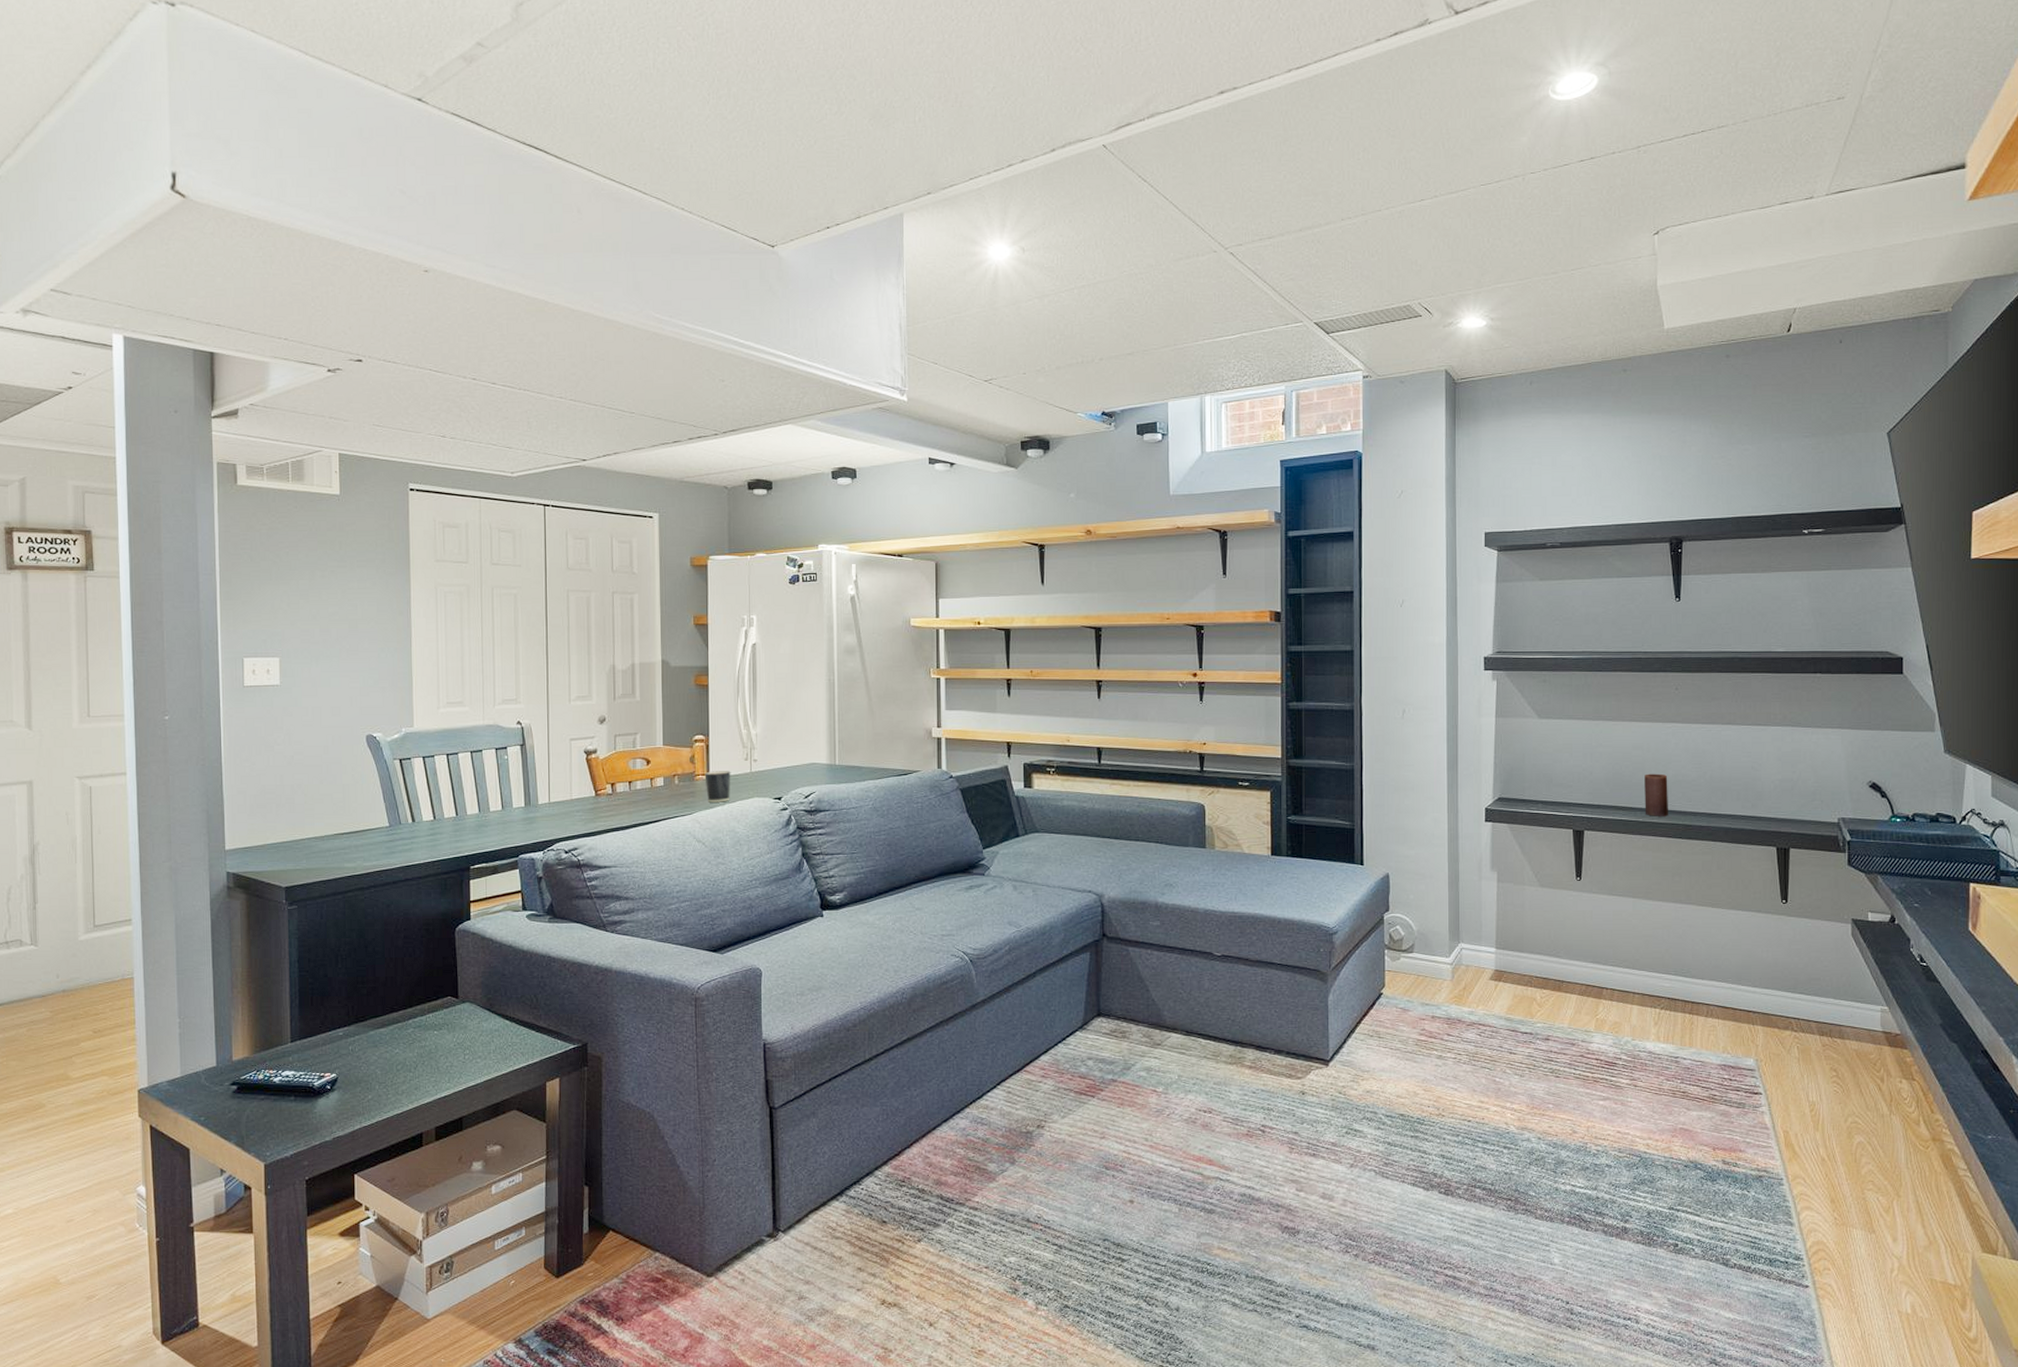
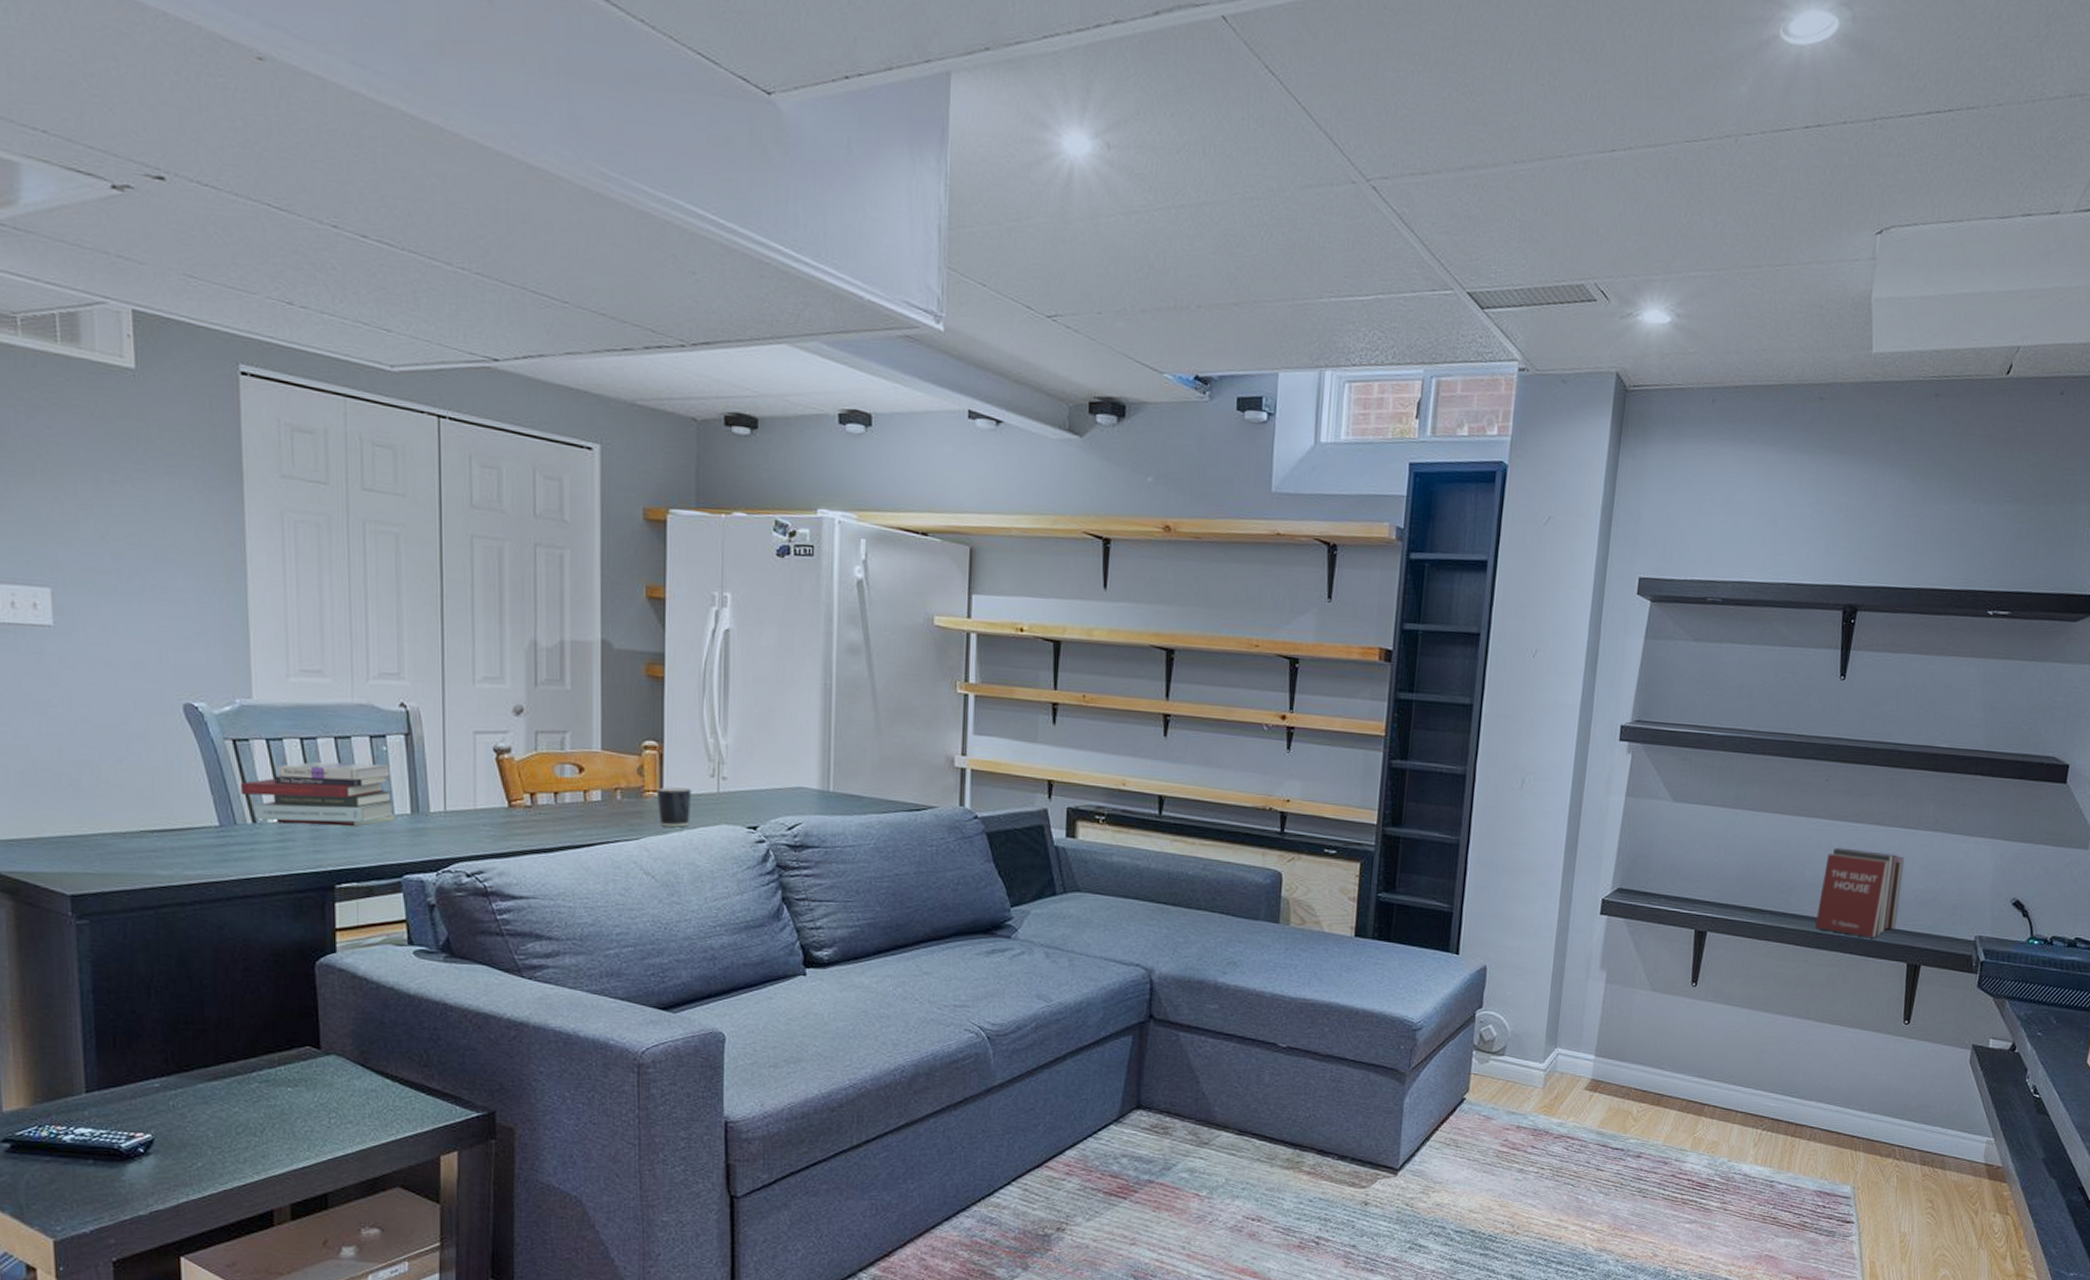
books: none [404,770,513,821] -> present [240,761,394,828]
candle: present [1644,773,1668,817] -> none [1775,873,1804,922]
books: none [1684,747,1760,827] -> present [1815,847,1904,939]

